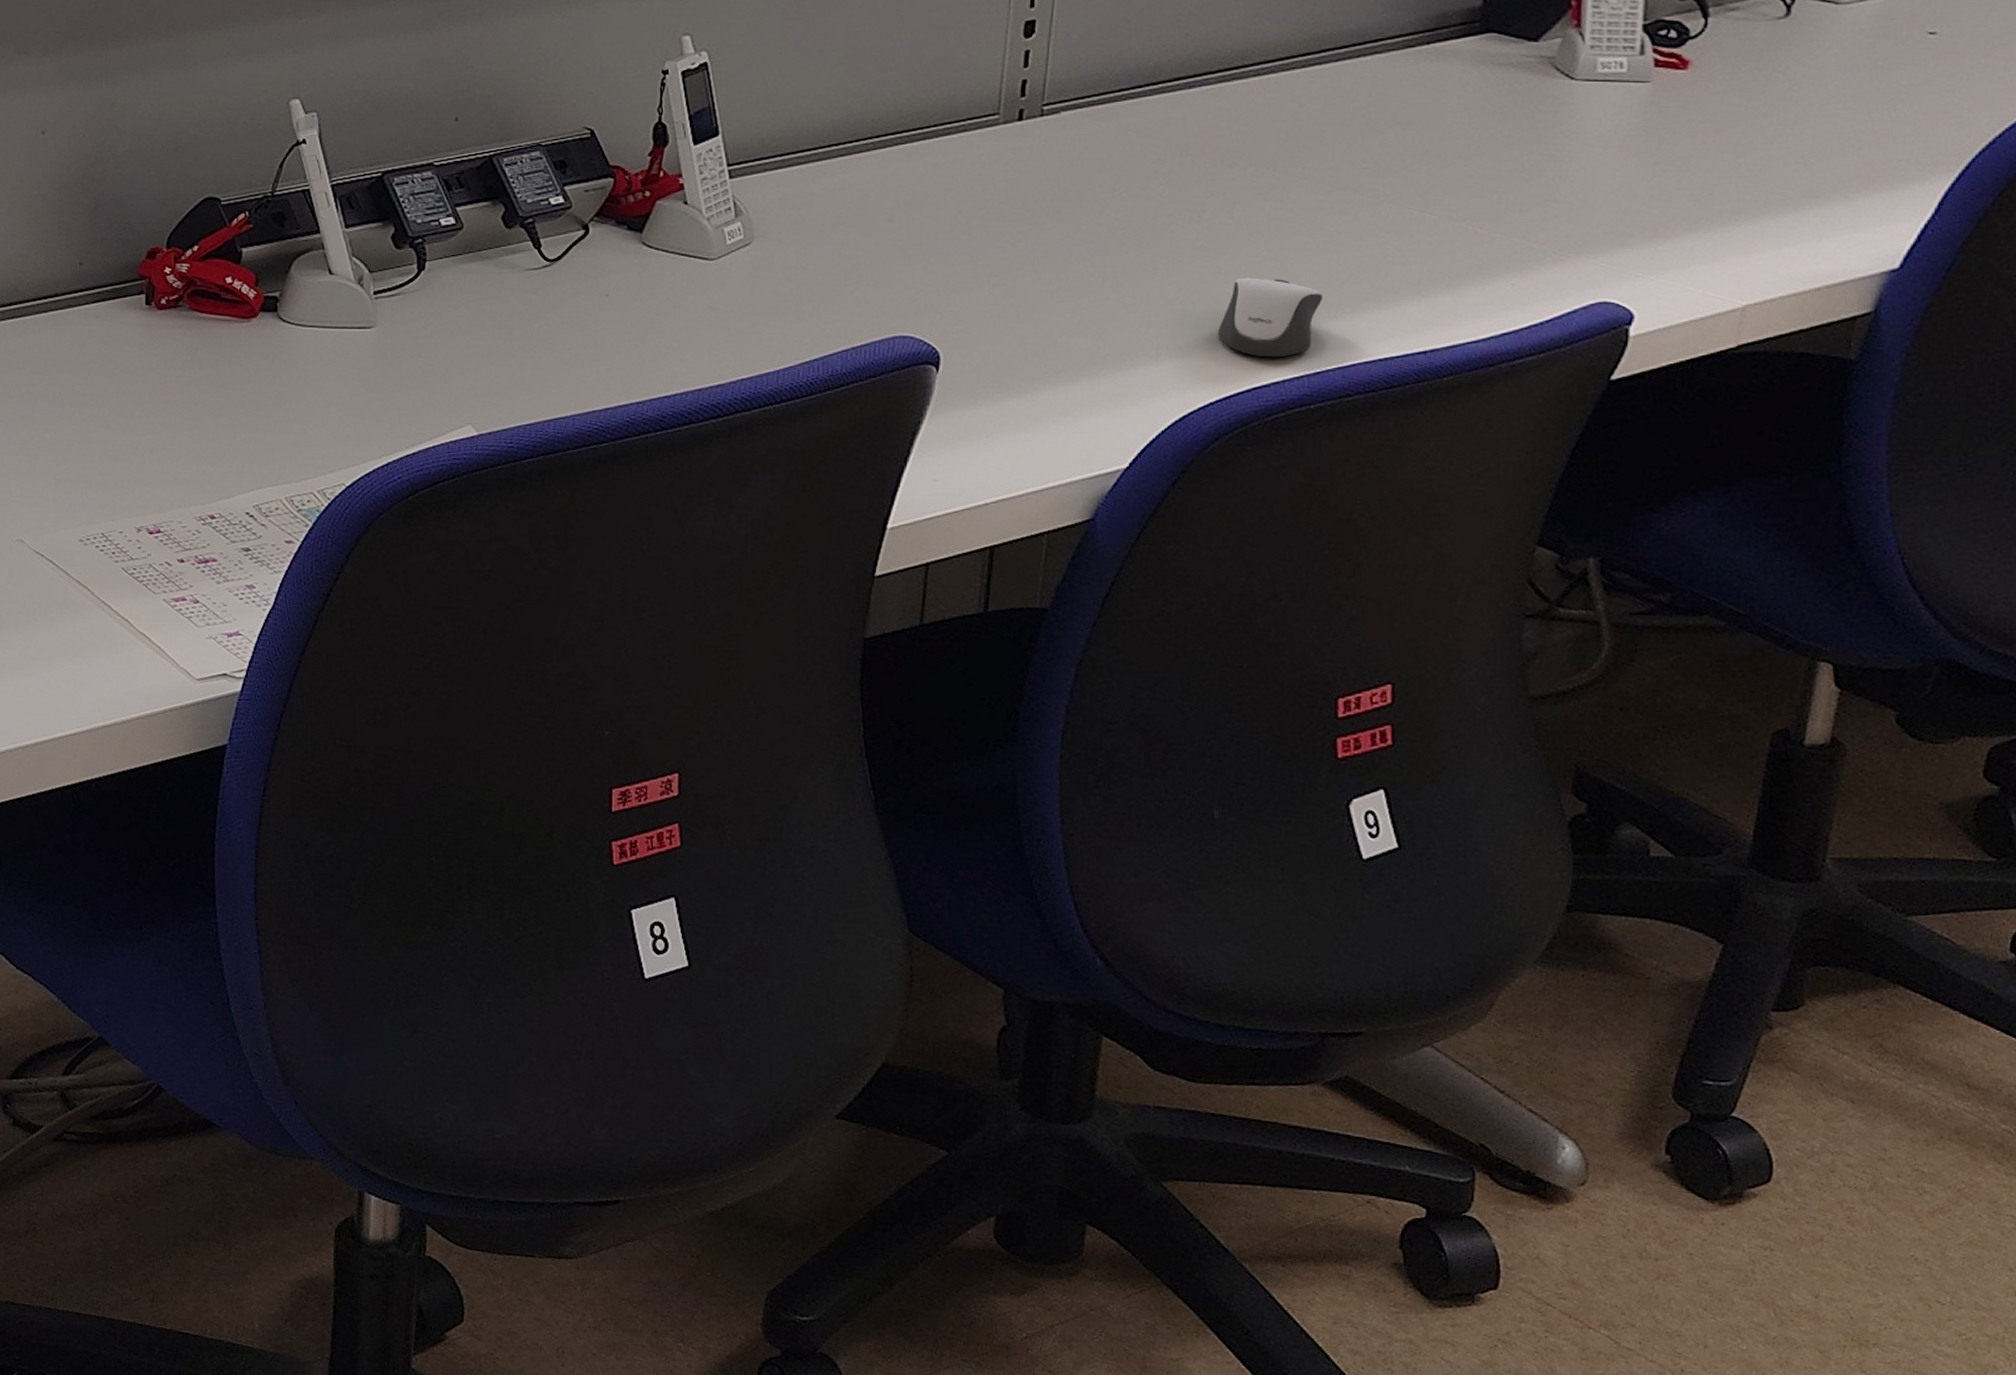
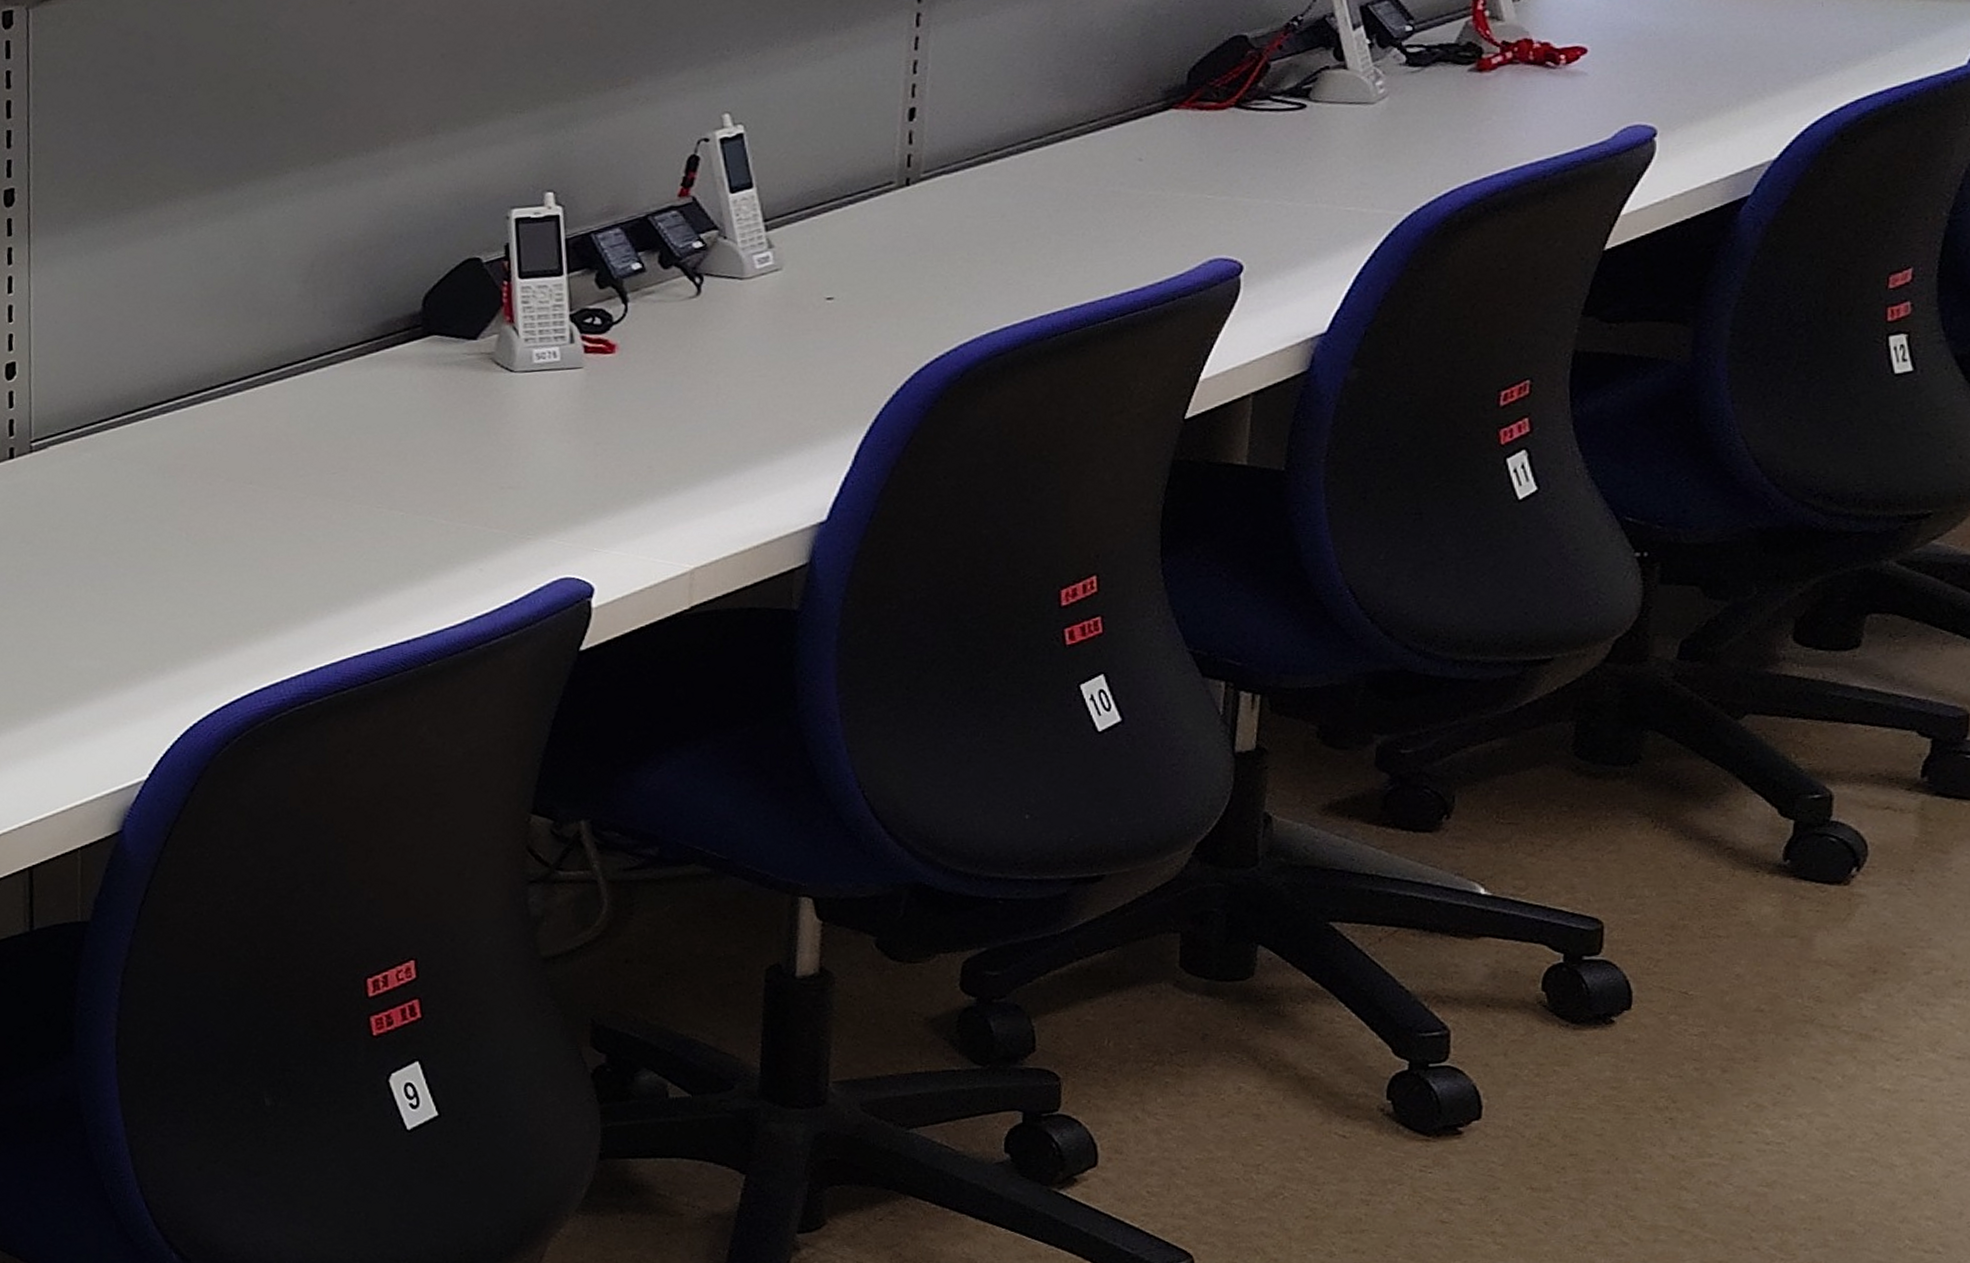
computer mouse: present [1217,277,1322,358] -> none [216,585,309,661]

